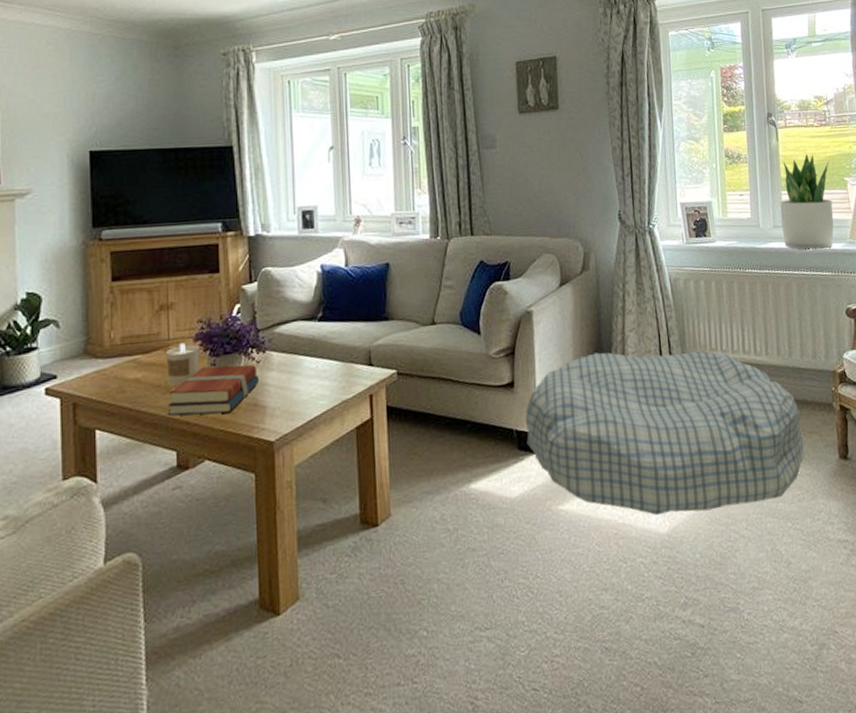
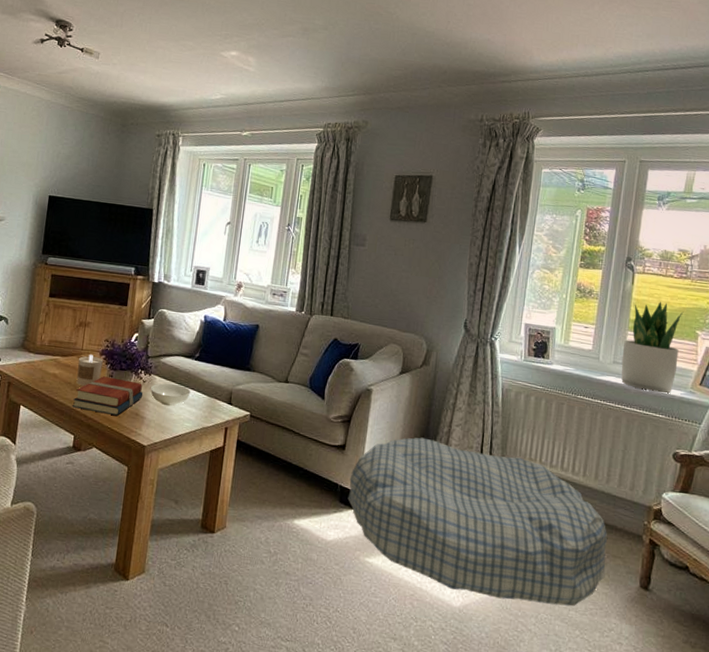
bowl: none [267,355,320,386] -> present [150,383,191,407]

